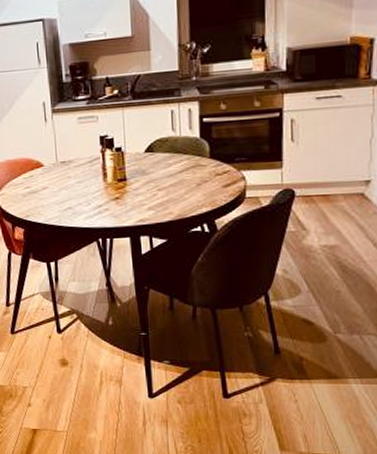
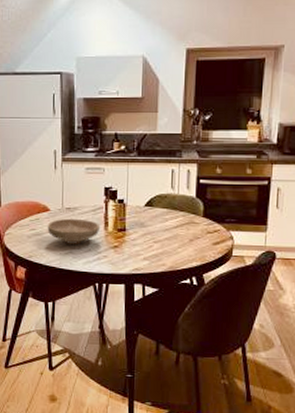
bowl: none [42,171,98,200] -> present [47,218,99,244]

